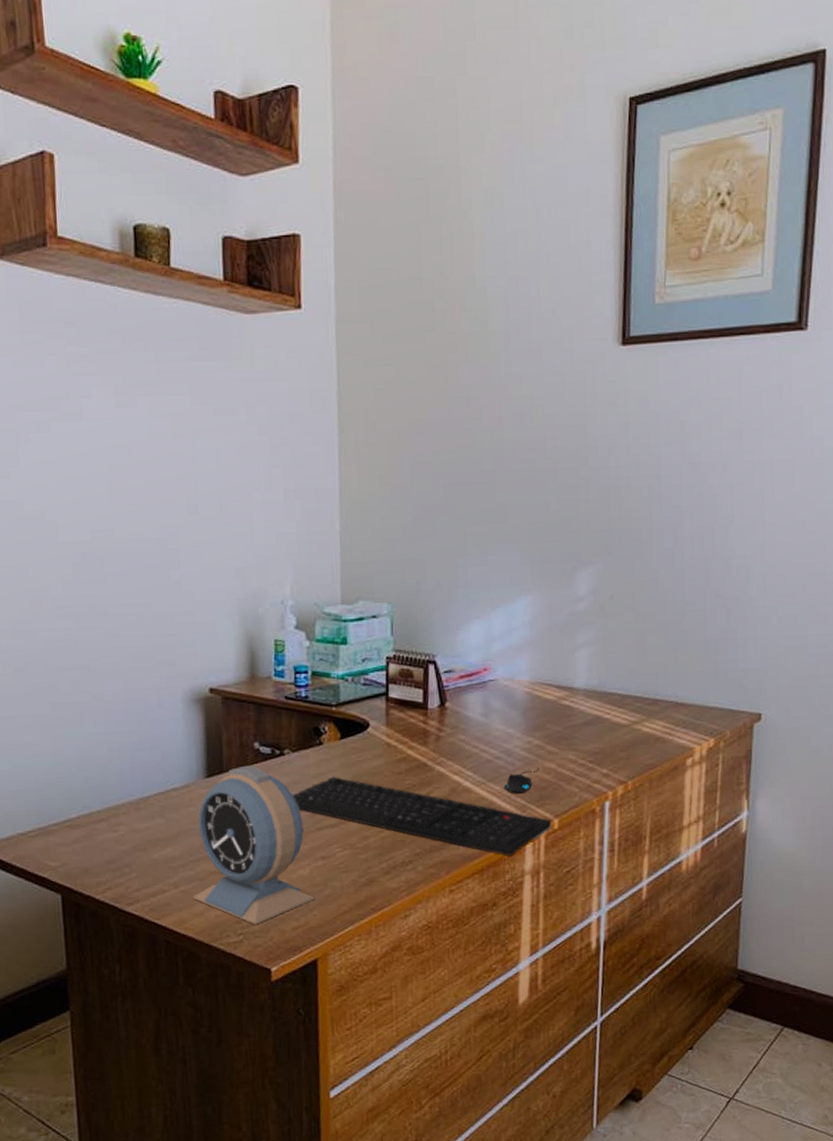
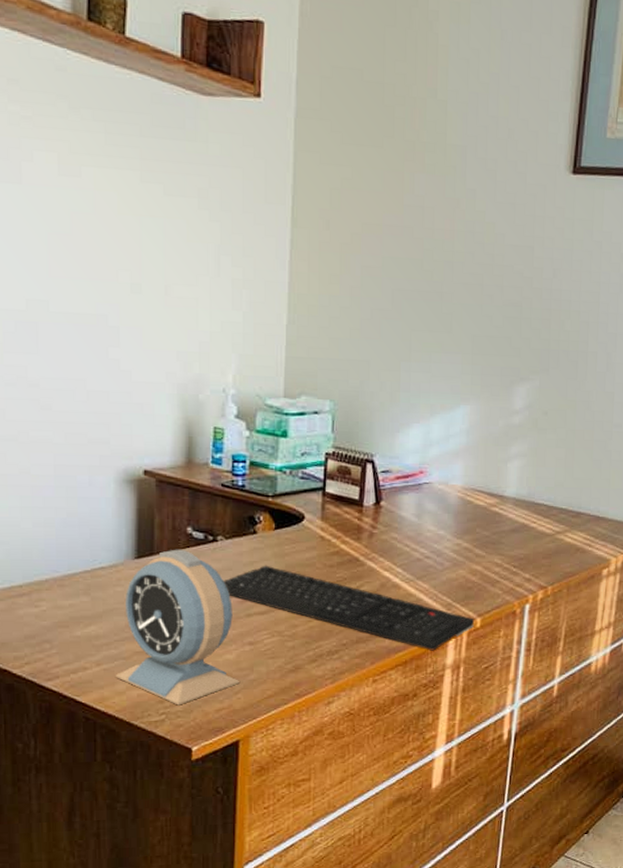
mouse: present [503,767,540,794] -> none [431,569,467,593]

